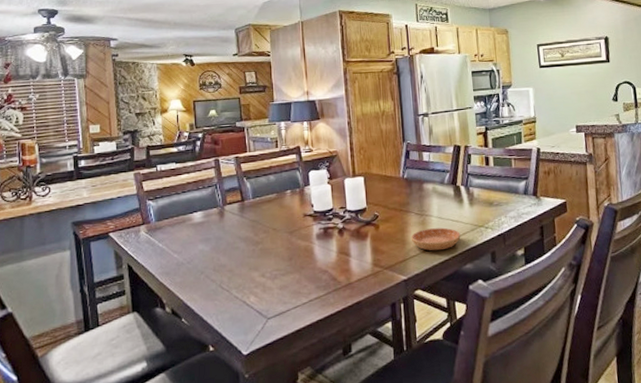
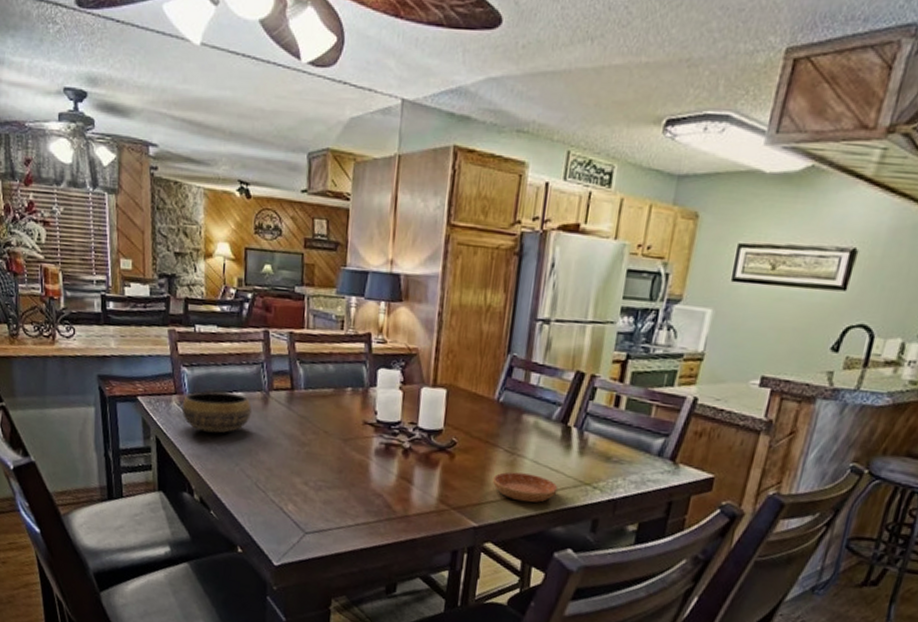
bowl: none [149,213,210,251] -> present [181,391,251,433]

